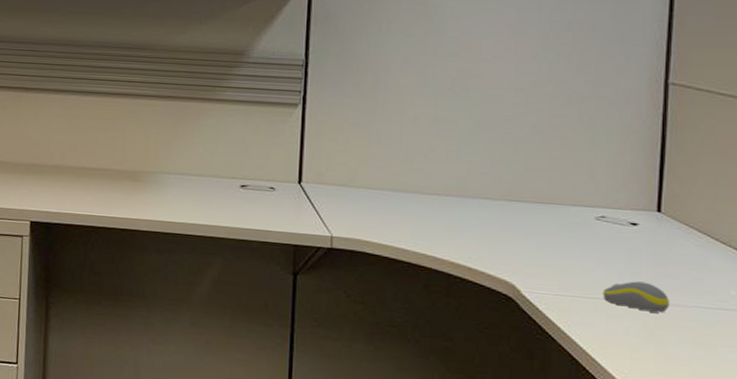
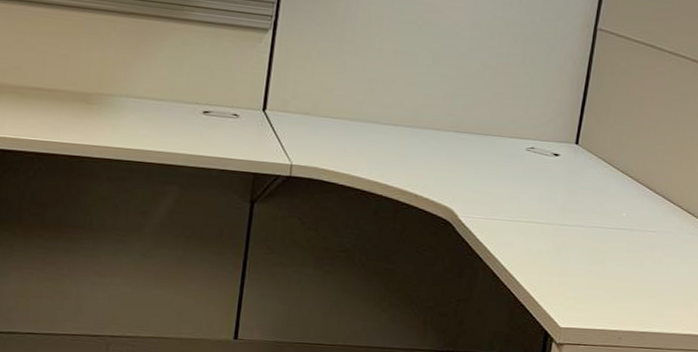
computer mouse: present [603,281,670,313] -> none [524,205,576,233]

